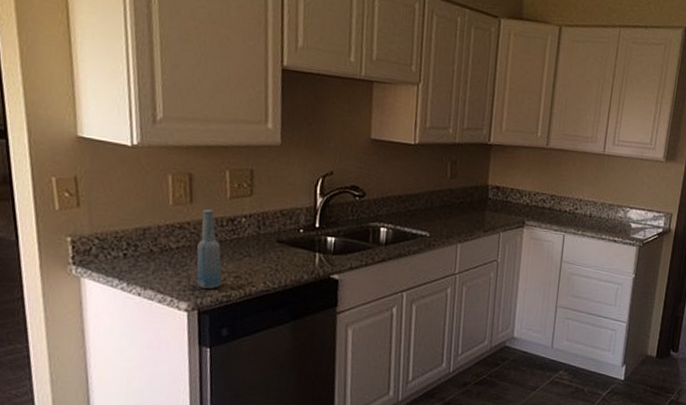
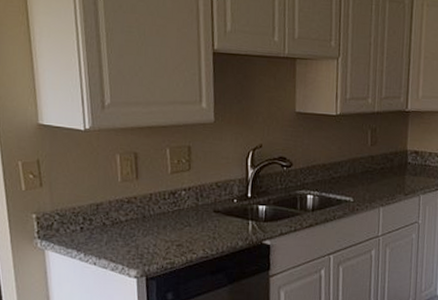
bottle: present [196,209,222,289] -> none [143,184,166,257]

